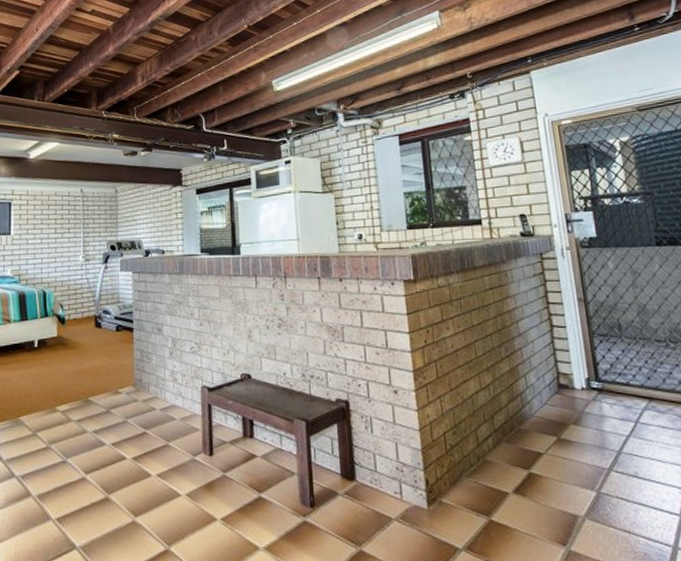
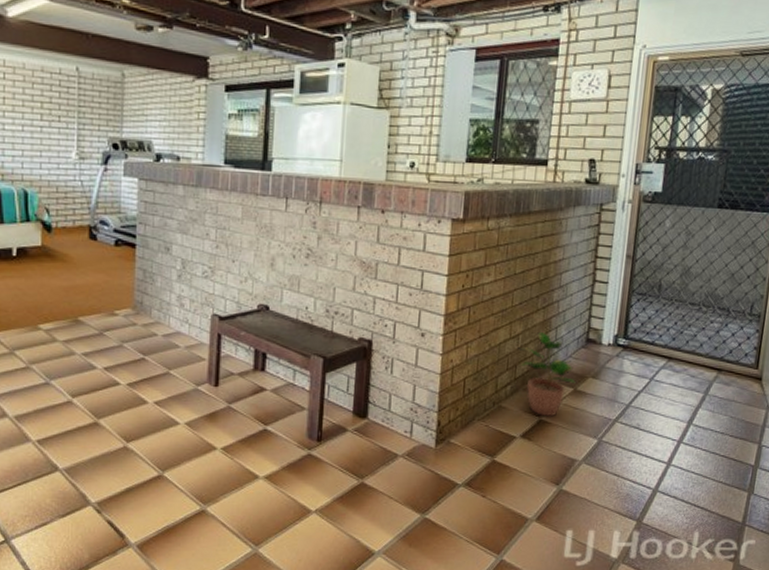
potted plant: none [490,381,559,469] -> present [517,332,577,417]

